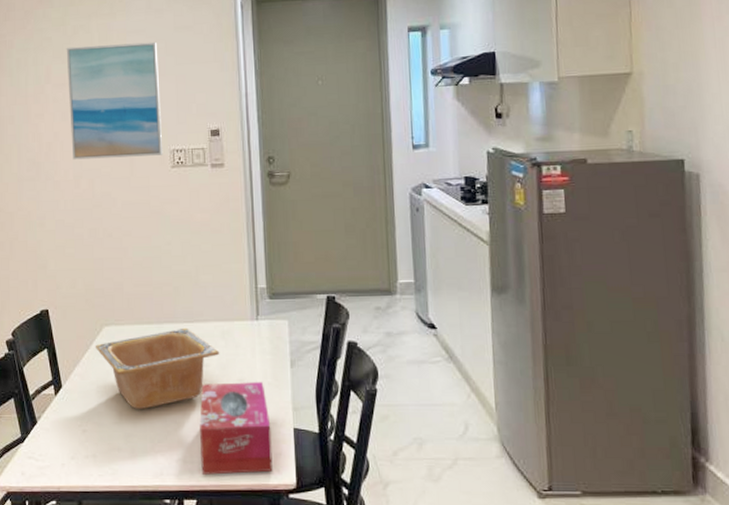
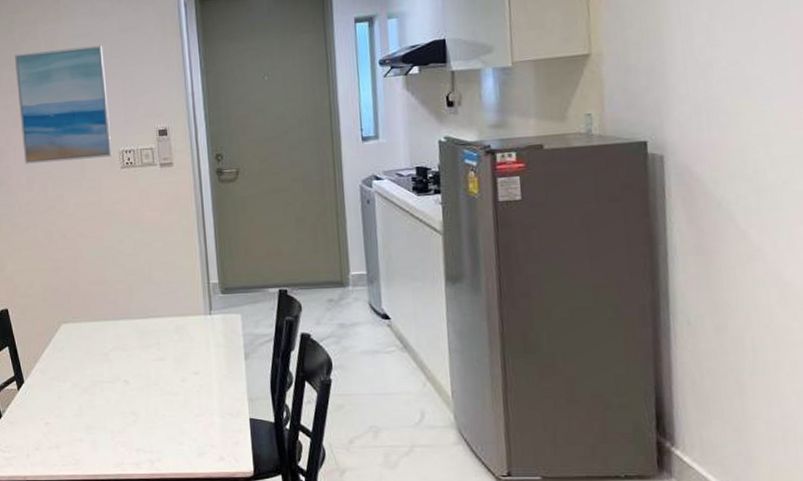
serving bowl: present [96,327,220,410] -> none [55,323,175,403]
tissue box: present [200,382,273,475] -> none [157,374,230,464]

